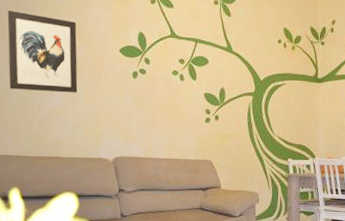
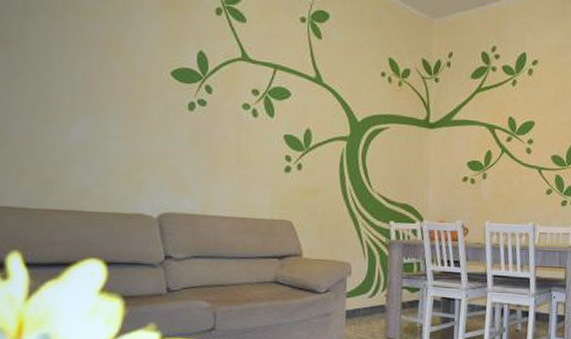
wall art: present [7,11,78,93] -> none [10,10,112,127]

